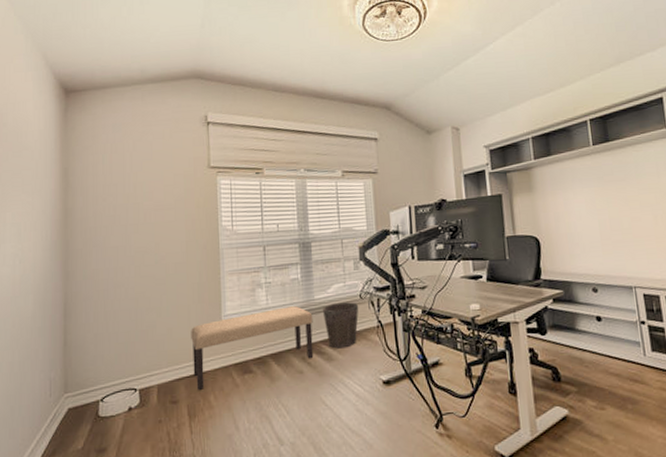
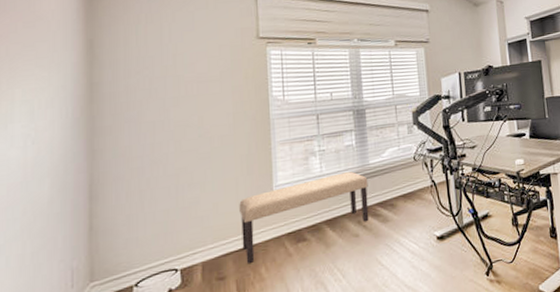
waste bin: present [323,302,359,349] -> none [378,164,413,210]

